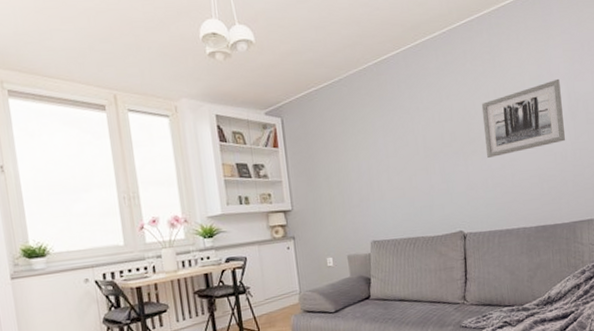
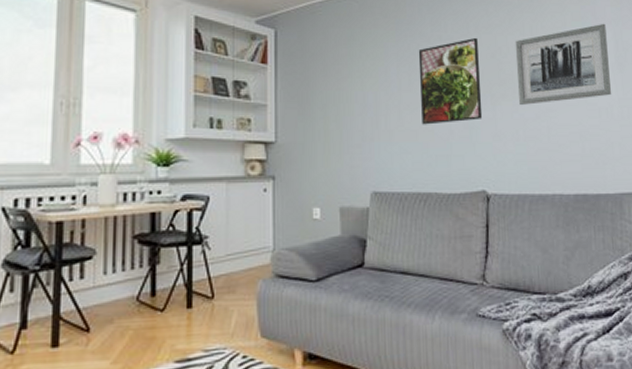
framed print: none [400,105,457,183] -> present [418,38,483,125]

